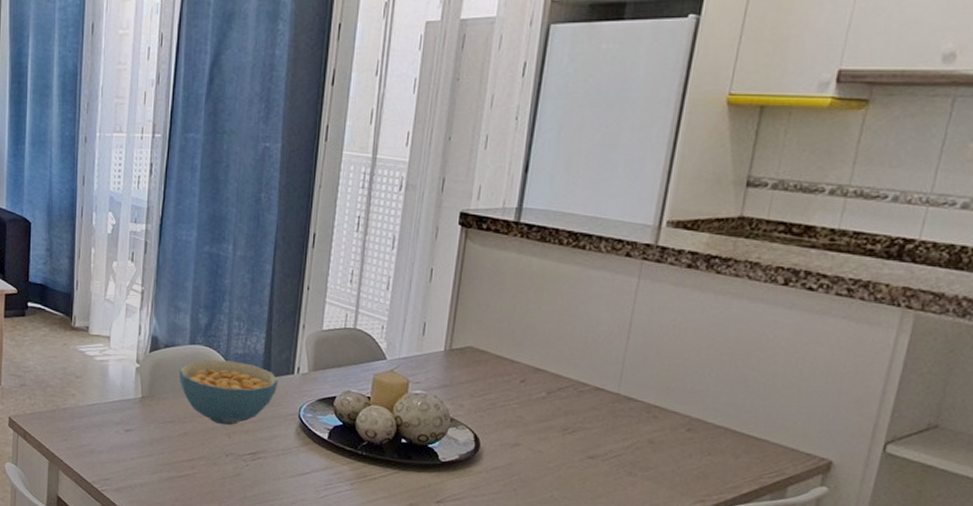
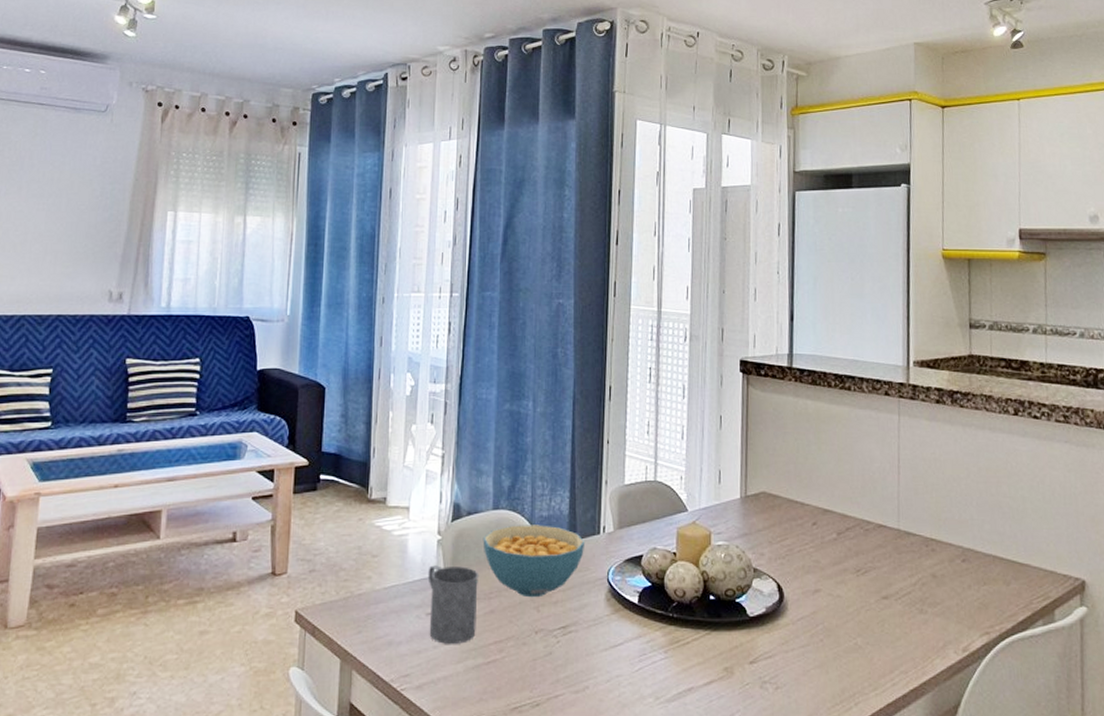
mug: none [126,389,175,458] -> present [428,565,480,644]

